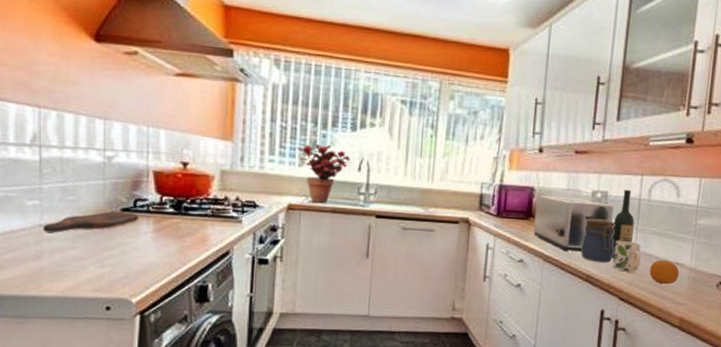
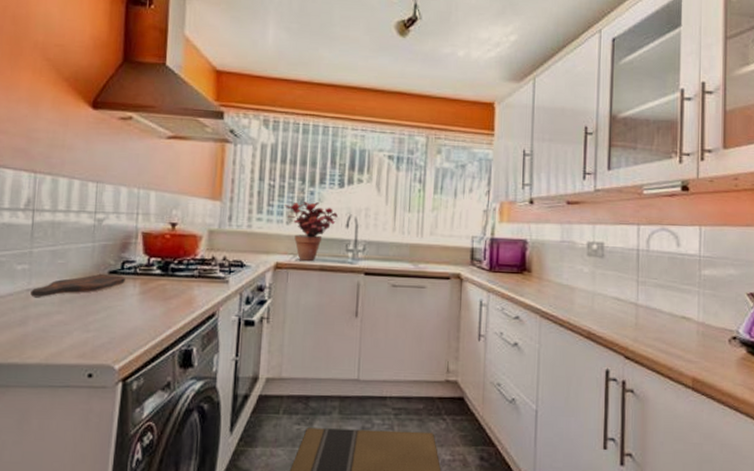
toaster: present [533,195,614,252] -> none [528,248,611,307]
jar: present [581,218,616,264] -> none [580,270,615,319]
wine bottle: present [612,190,635,259] -> none [611,240,634,314]
mug: present [612,240,641,273] -> none [614,293,644,328]
fruit: present [649,260,679,285] -> none [655,314,687,341]

